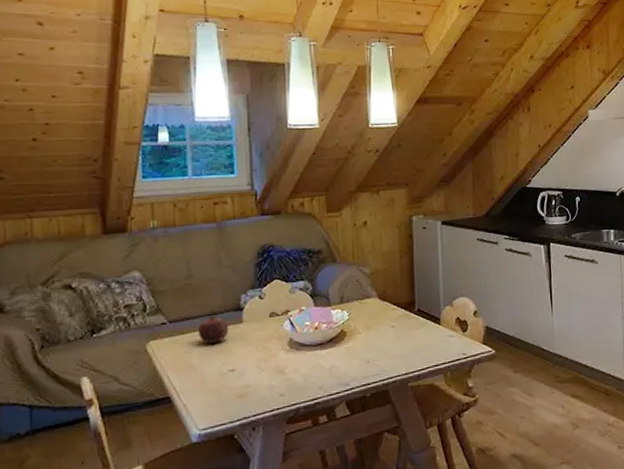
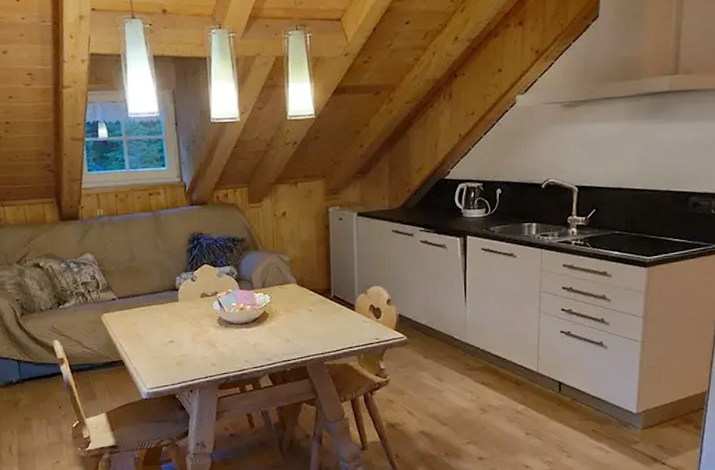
fruit: present [198,315,229,343] -> none [142,294,167,318]

